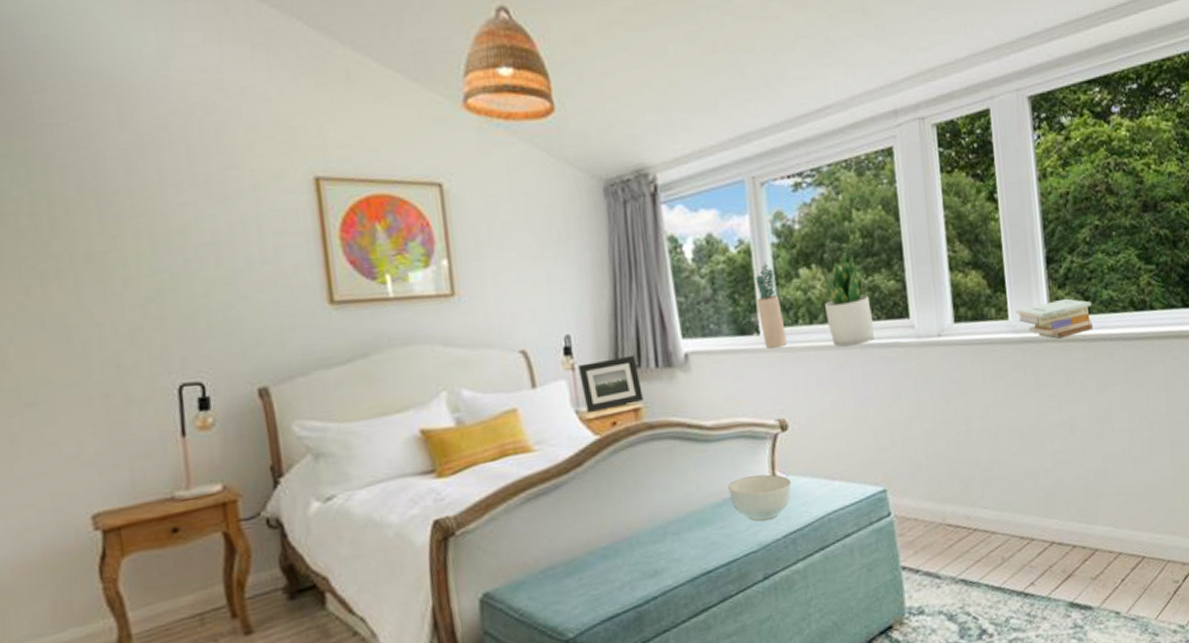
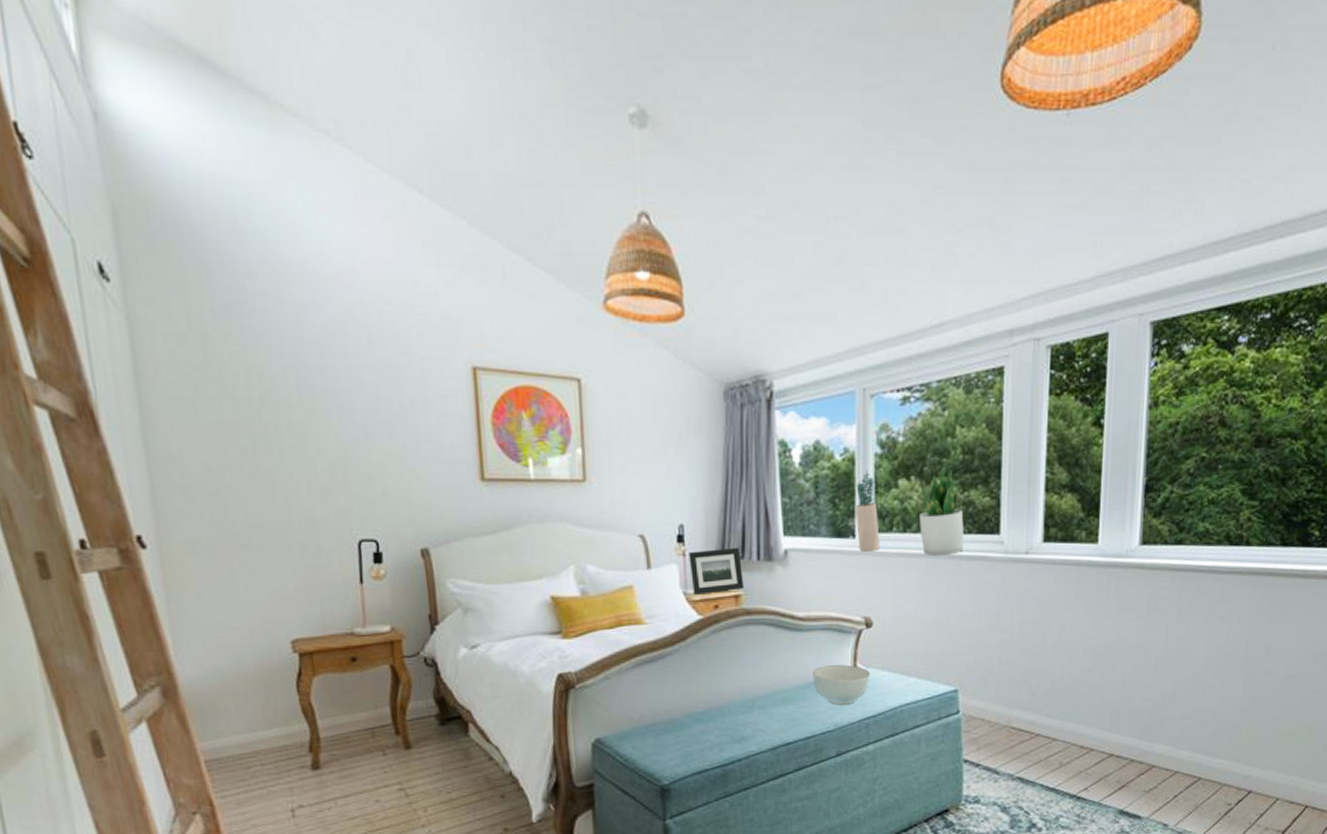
books: present [1016,298,1093,339] -> none [1107,527,1186,566]

